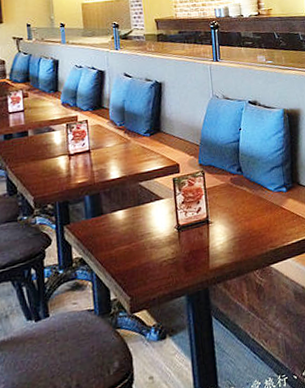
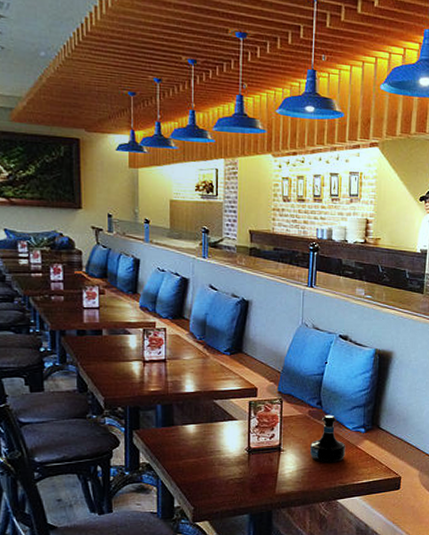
tequila bottle: none [237,179,272,229] -> present [310,414,346,463]

